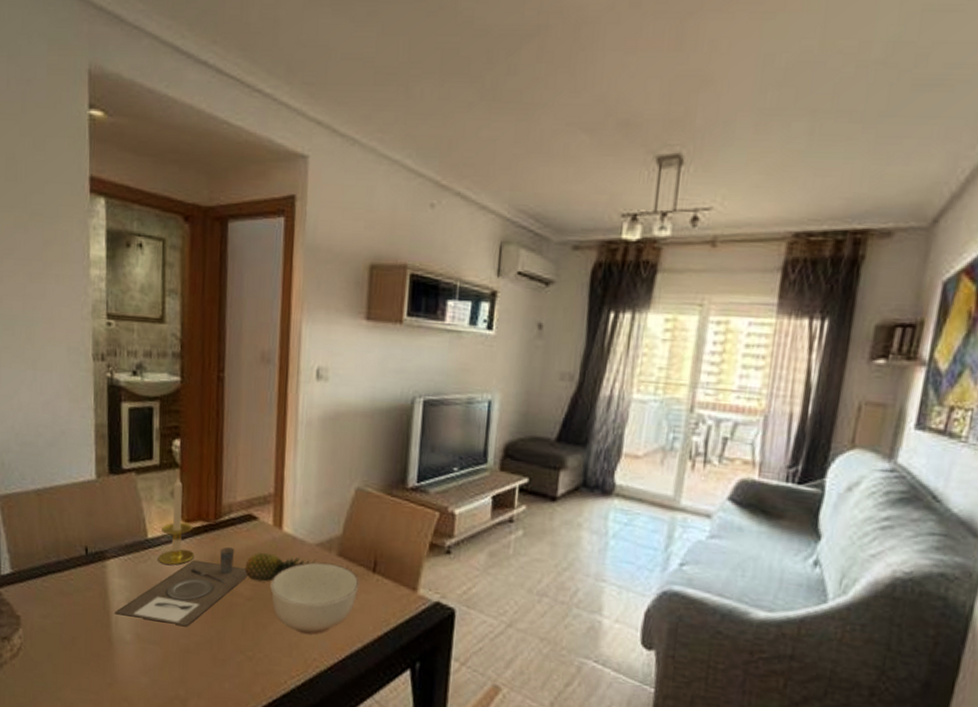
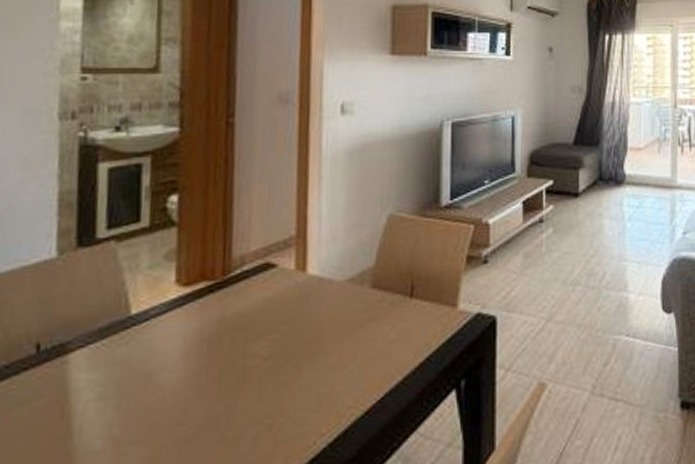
place setting: present [115,547,248,626] -> none [79,304,266,418]
candle: present [158,475,194,565] -> none [145,235,195,341]
fruit: present [245,552,316,582] -> none [261,297,347,336]
bowl: present [270,562,360,635] -> none [293,297,396,381]

